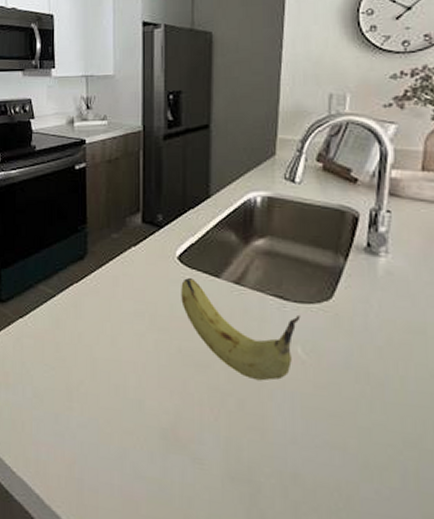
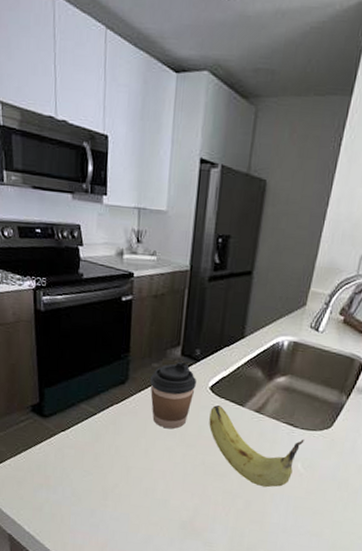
coffee cup: none [111,229,161,309] -> present [150,361,196,429]

